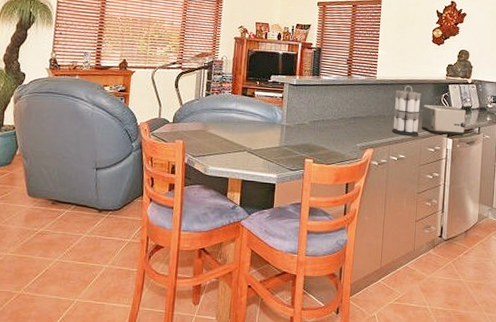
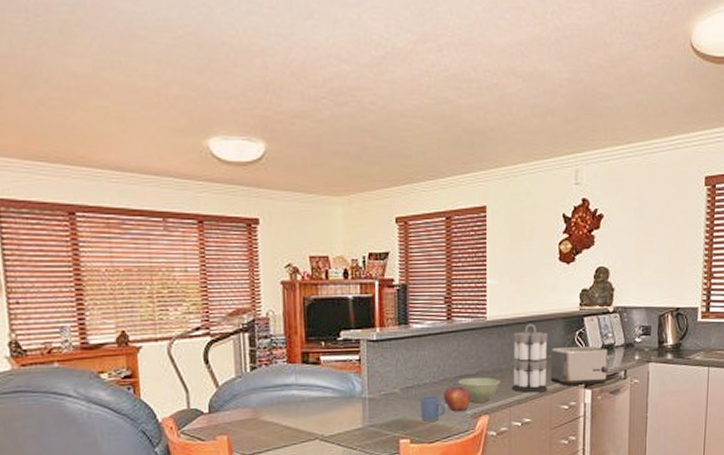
mug: none [322,129,342,148] -> present [421,395,446,421]
fruit: none [341,124,361,144] -> present [444,385,472,412]
bowl: none [352,119,383,140] -> present [458,377,500,404]

